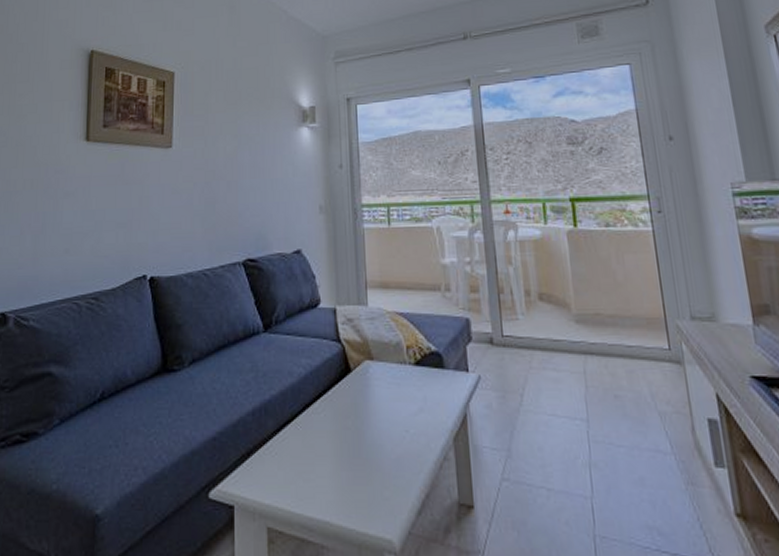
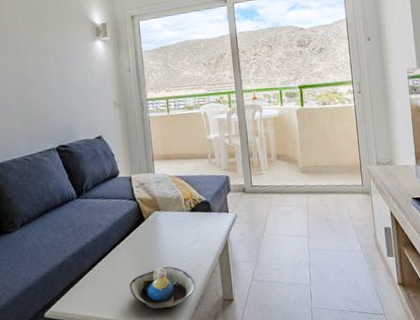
decorative bowl: none [324,444,419,506] -> present [128,266,196,309]

